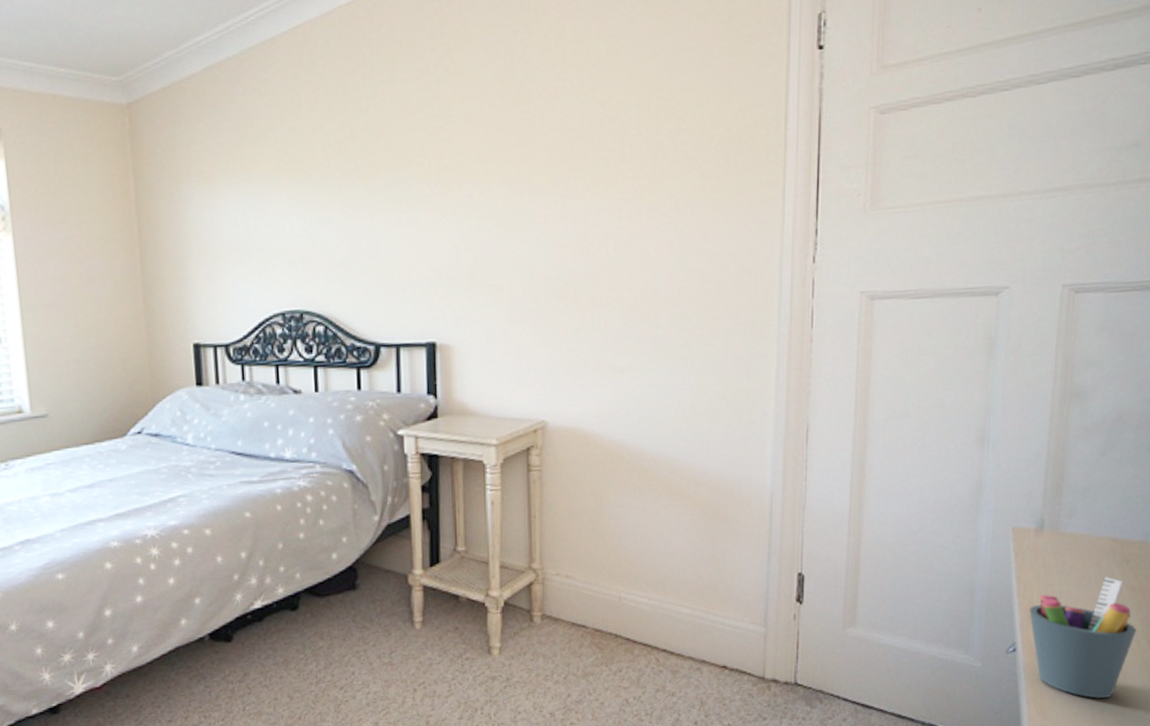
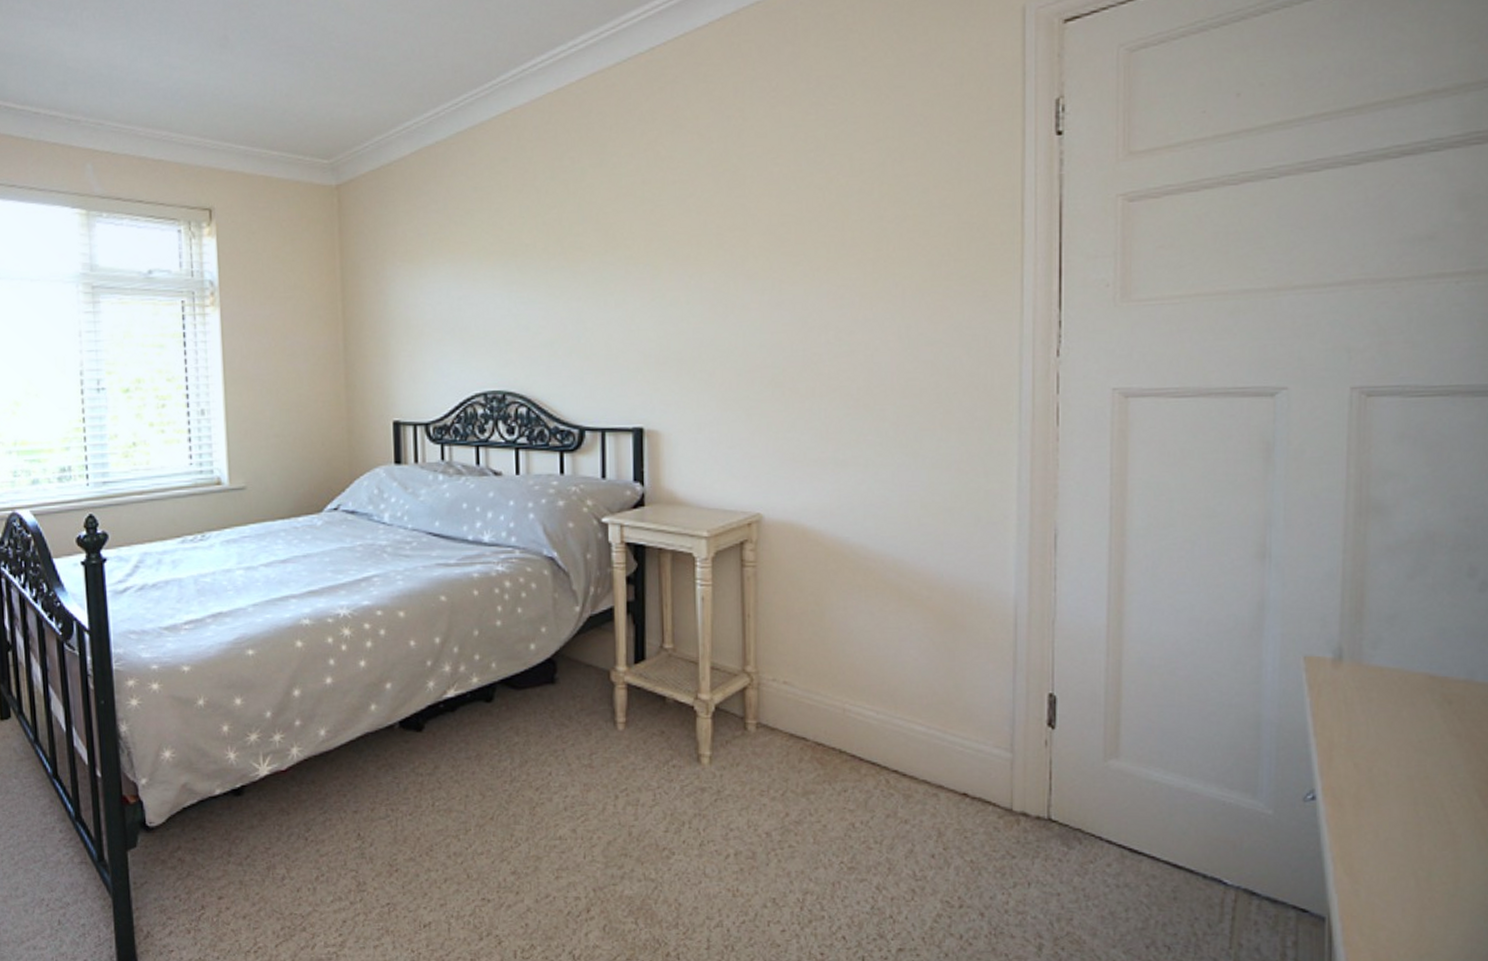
pen holder: present [1029,577,1137,698] -> none [1330,719,1466,862]

